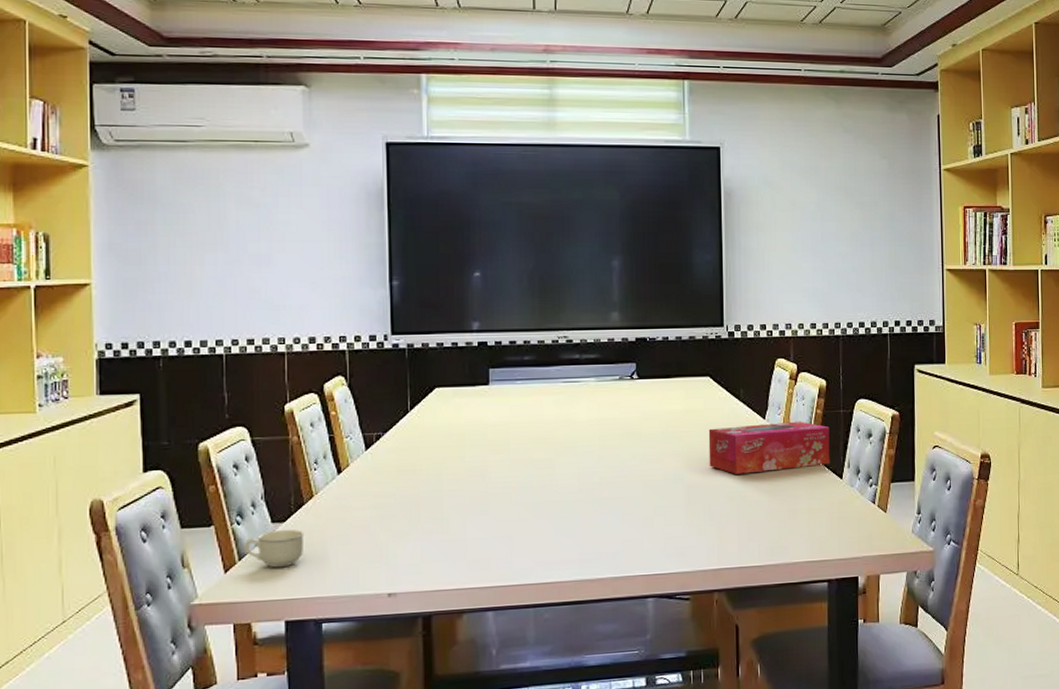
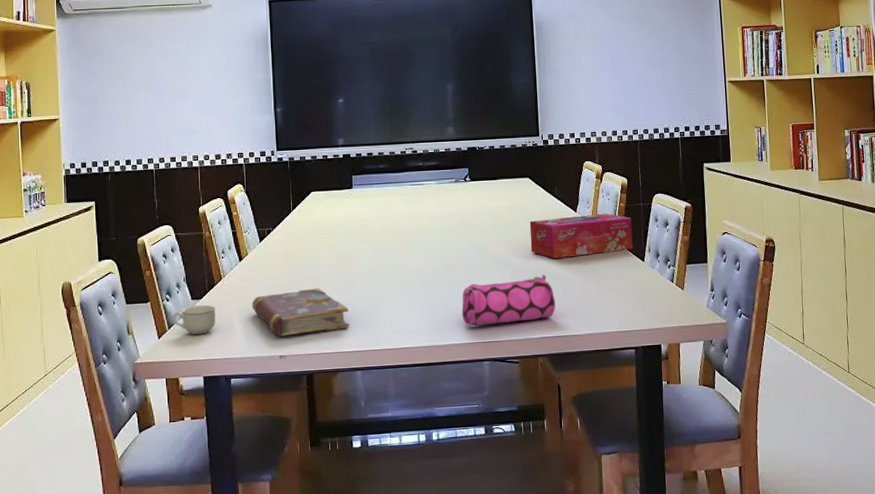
book: none [353,508,480,569] -> present [252,288,349,337]
pencil case: none [622,493,736,555] -> present [461,274,556,326]

